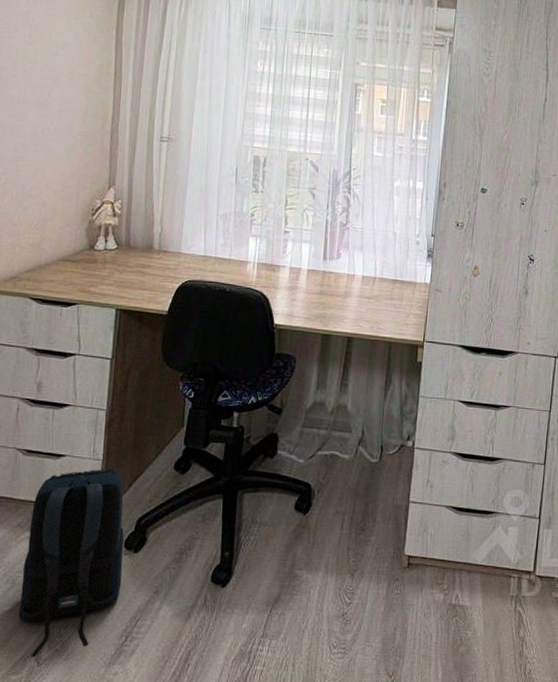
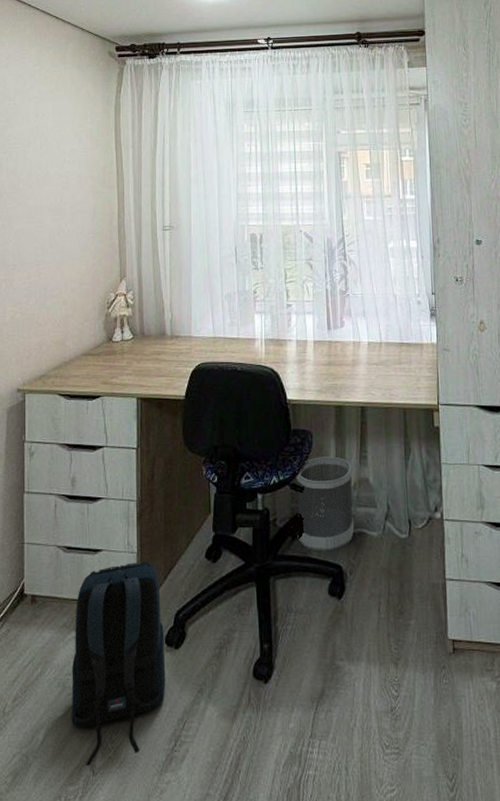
wastebasket: none [270,381,332,470] -> present [296,456,355,552]

